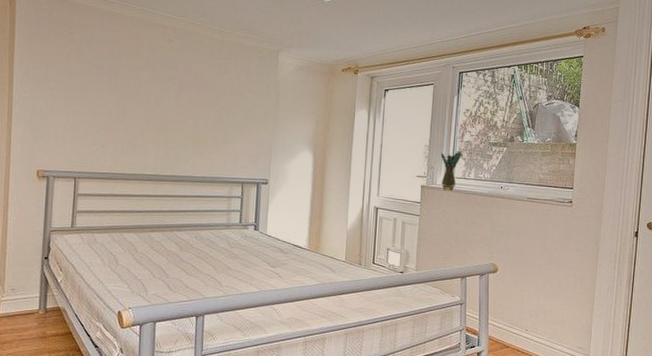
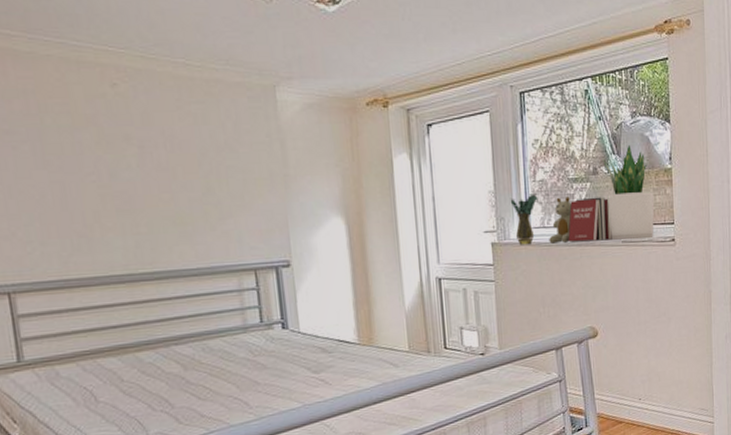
stuffed bear: none [467,156,490,193] -> present [549,197,572,244]
books: none [483,159,521,196] -> present [568,197,612,242]
planter: none [518,121,558,199] -> present [601,144,654,241]

